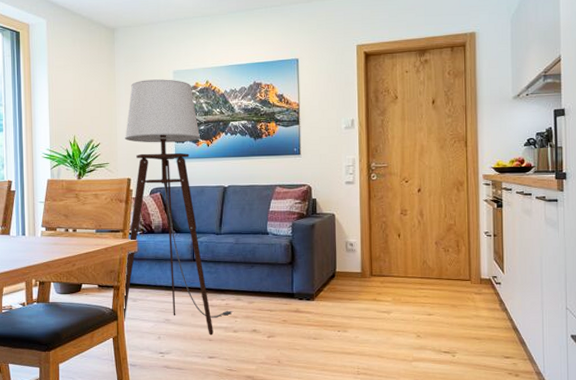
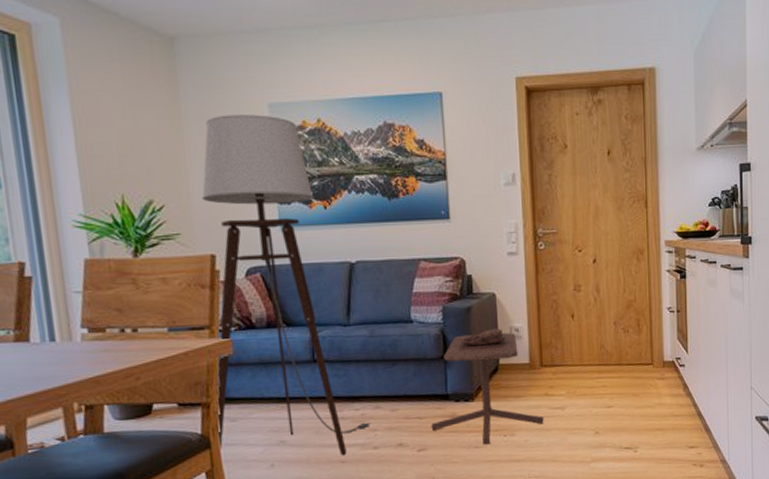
side table: none [279,242,372,337] -> present [431,328,544,445]

